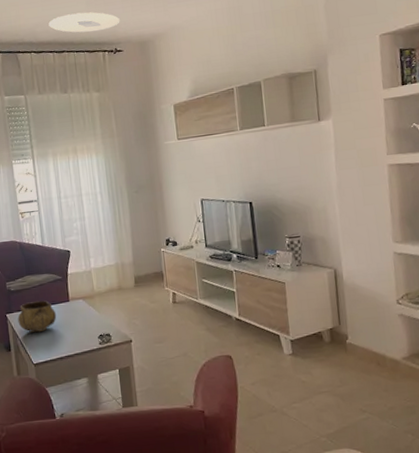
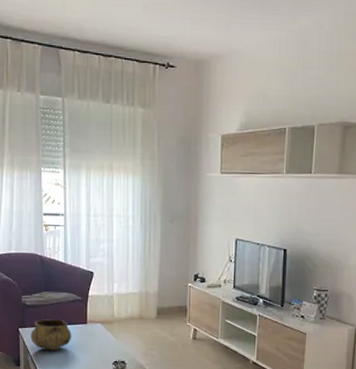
ceiling light: present [48,12,120,33] -> none [98,14,177,40]

